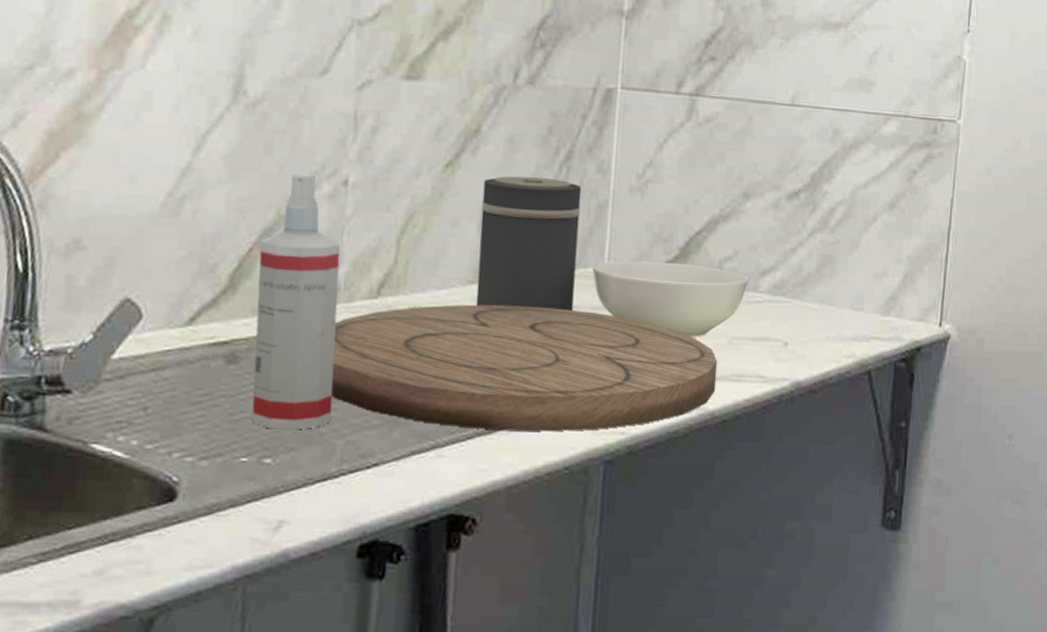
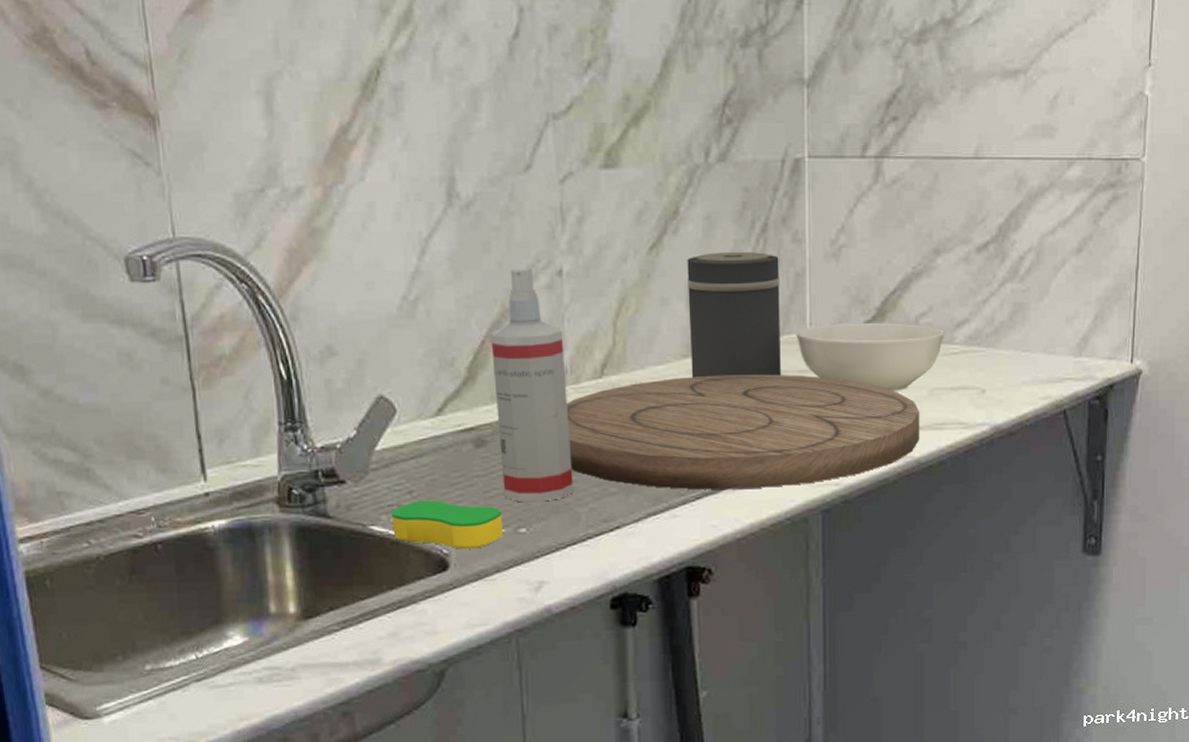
sponge: none [117,419,246,478] -> present [392,500,504,549]

